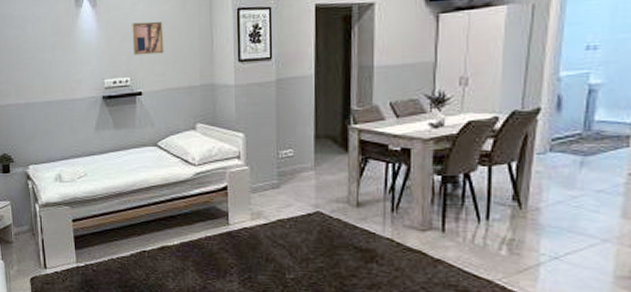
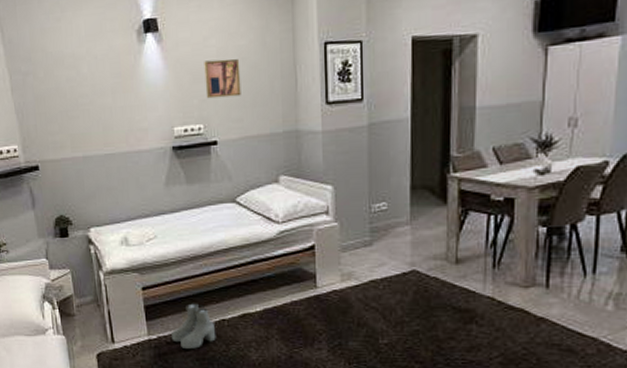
boots: none [97,235,137,278] -> present [172,303,216,350]

